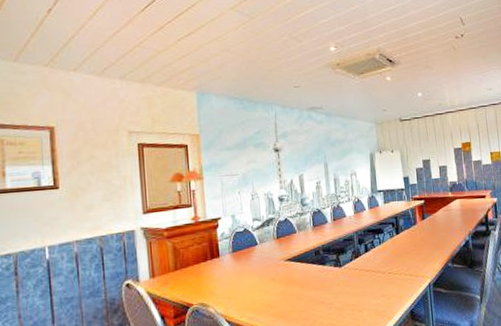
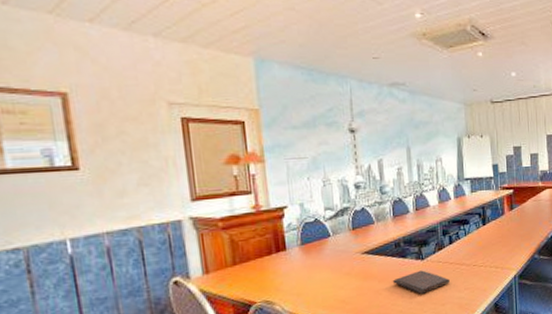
book: none [312,277,366,300] -> present [392,270,450,294]

